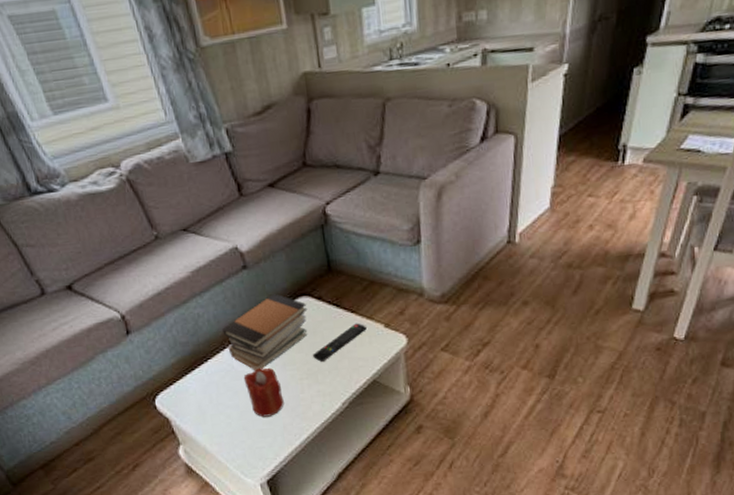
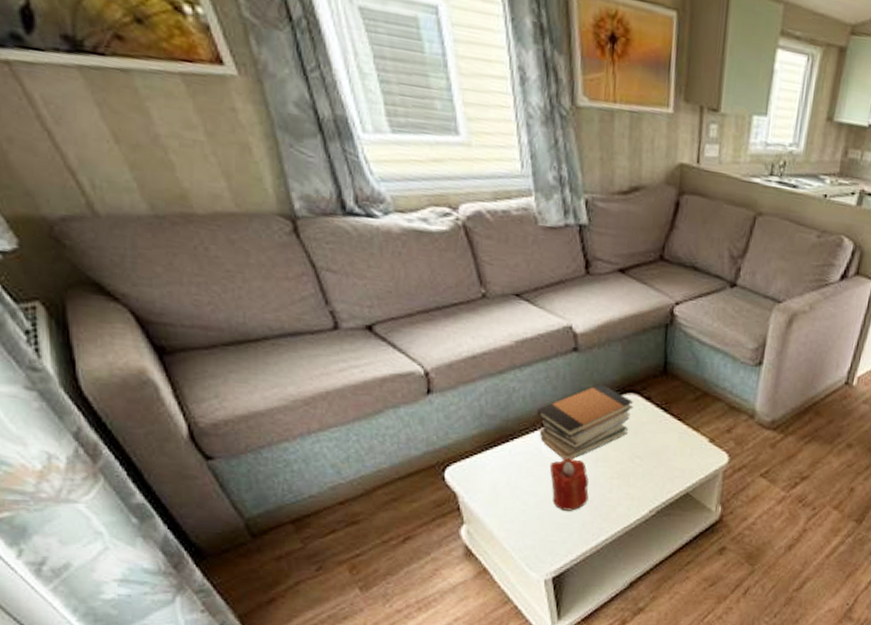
remote control: present [313,323,367,362] -> none [629,431,691,464]

